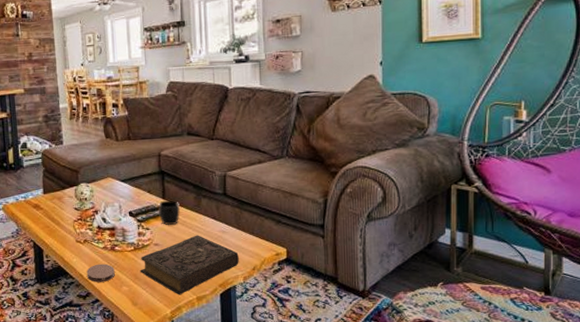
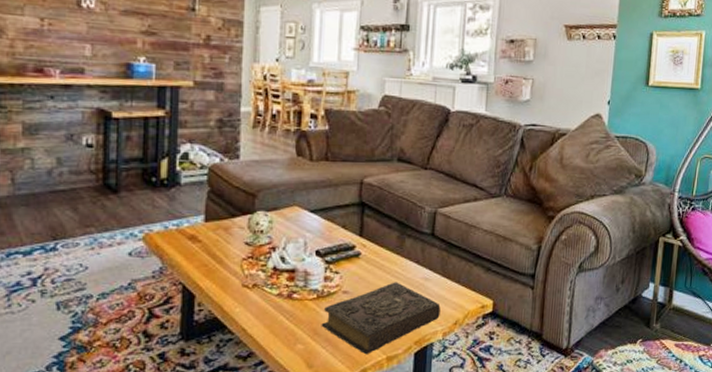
coaster: present [87,263,115,282] -> none [252,315,289,339]
mug: present [158,200,181,225] -> none [353,238,380,268]

